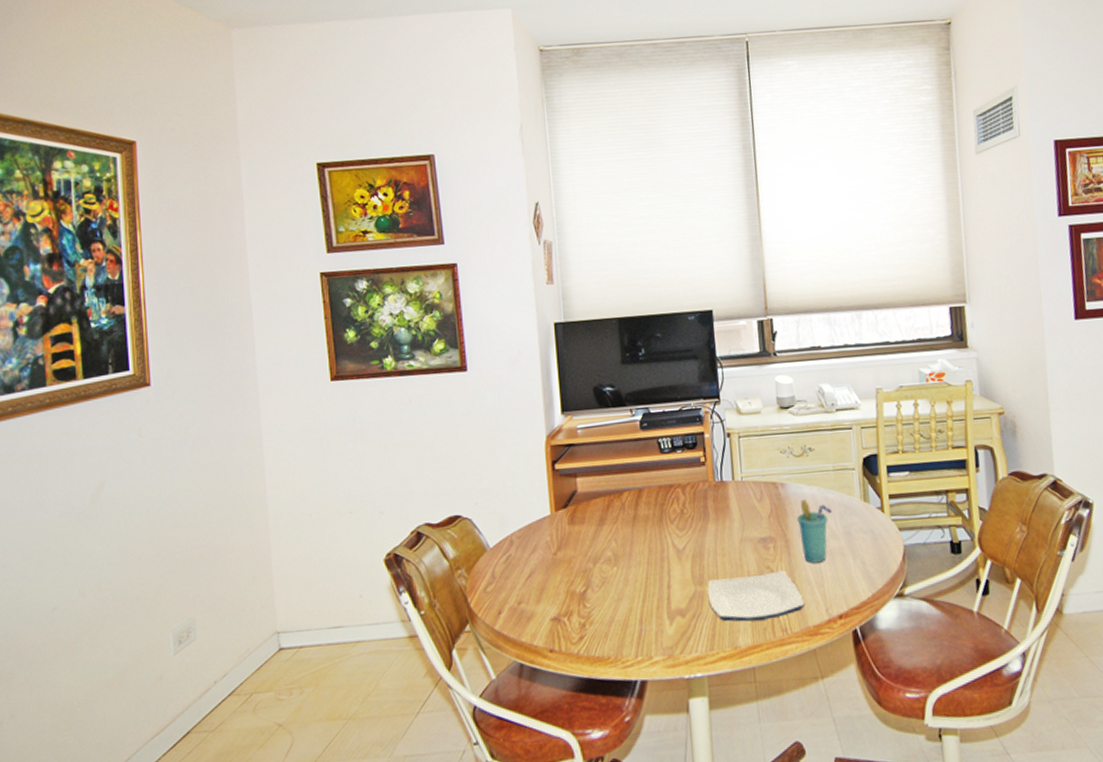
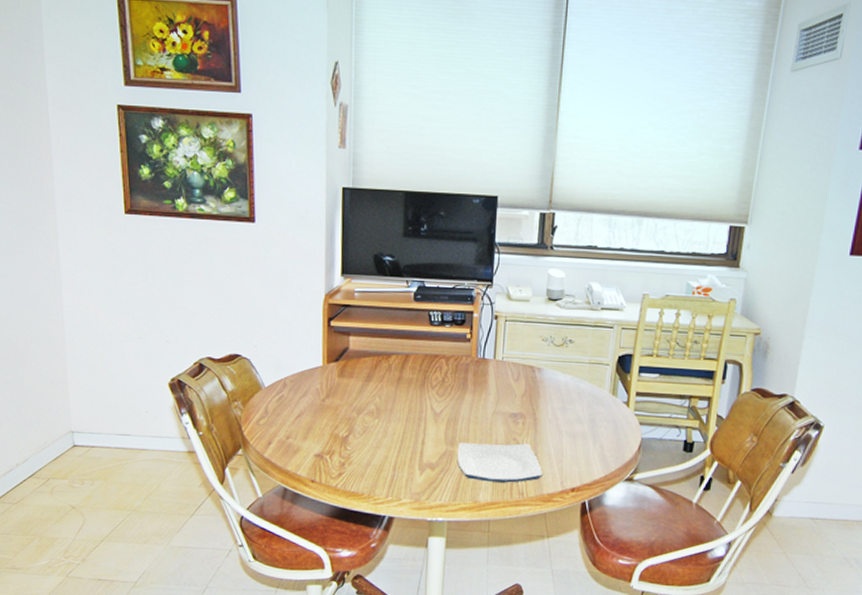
cup: present [797,499,833,563] -> none [548,385,582,442]

